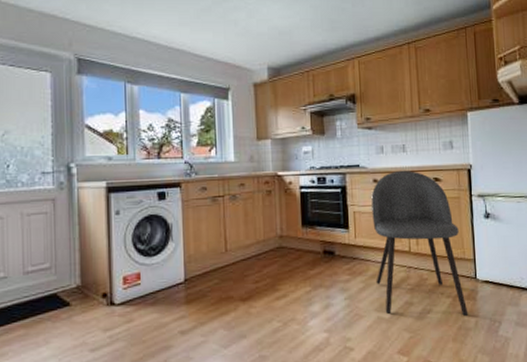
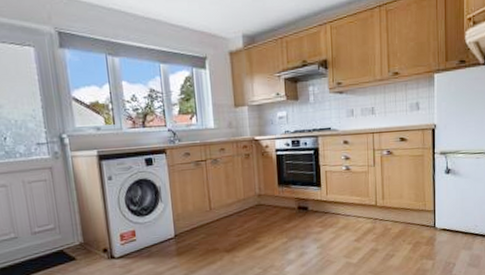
dining chair: present [371,170,469,316] -> none [342,131,427,259]

